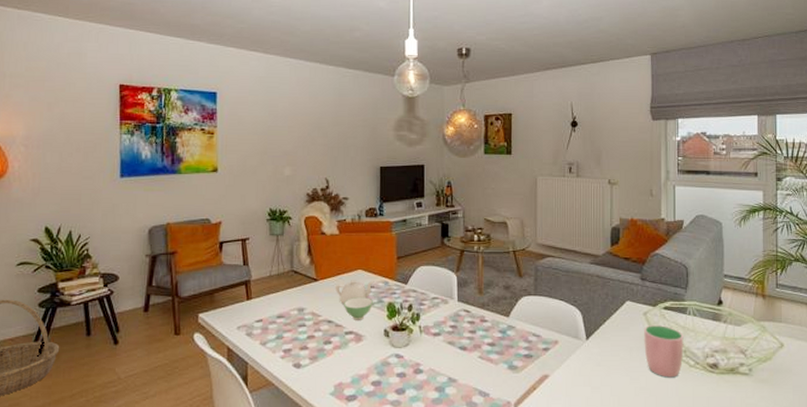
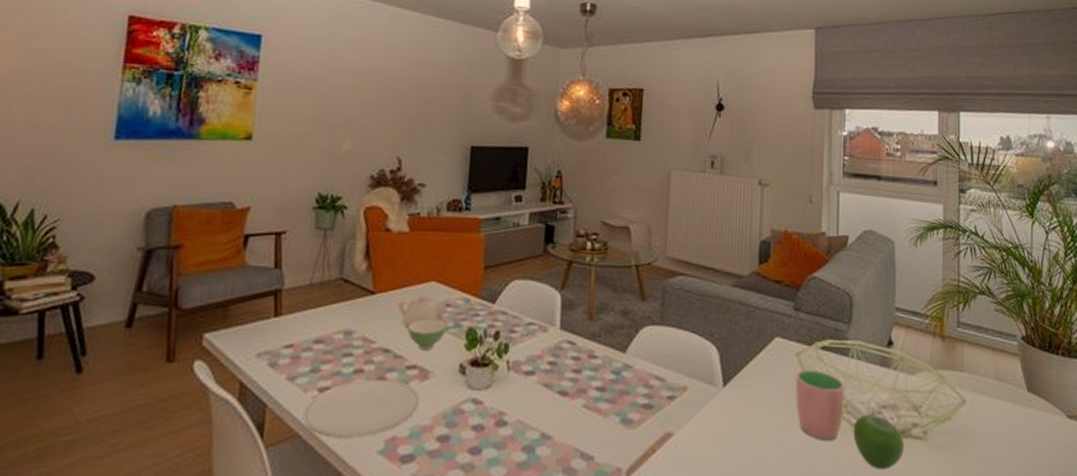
plate: none [274,342,357,384] -> present [302,378,420,438]
apple: none [691,358,733,399] -> present [853,415,904,470]

